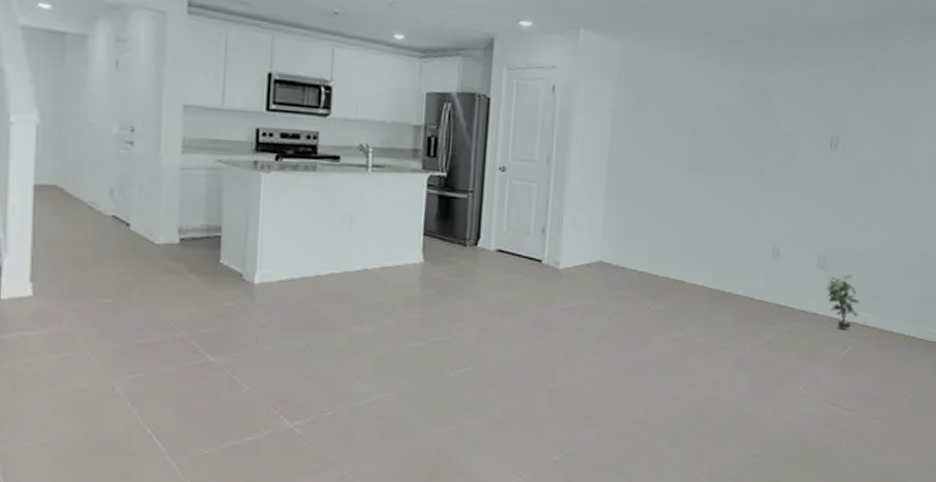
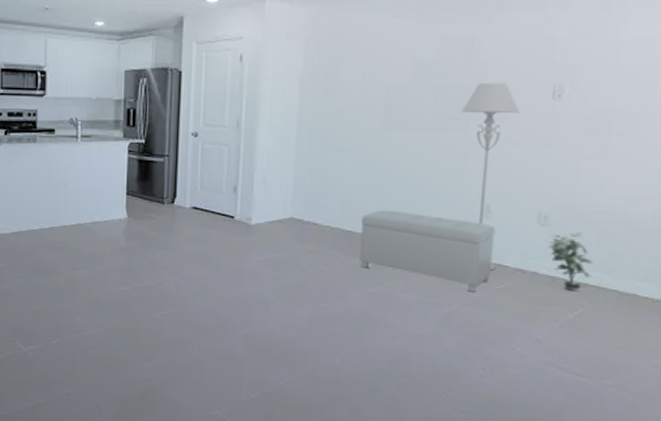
ottoman: none [663,253,784,335] -> present [359,209,496,292]
floor lamp: none [757,129,805,313] -> present [462,82,520,271]

